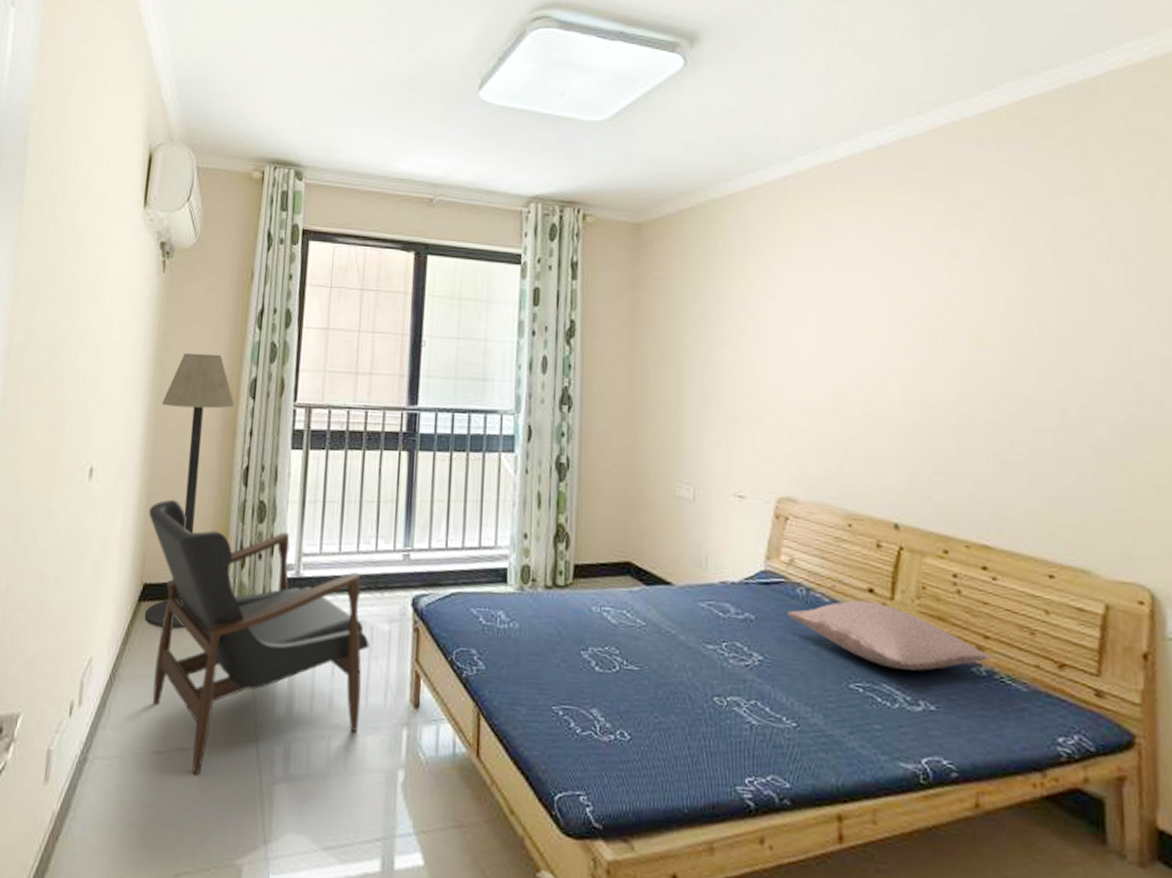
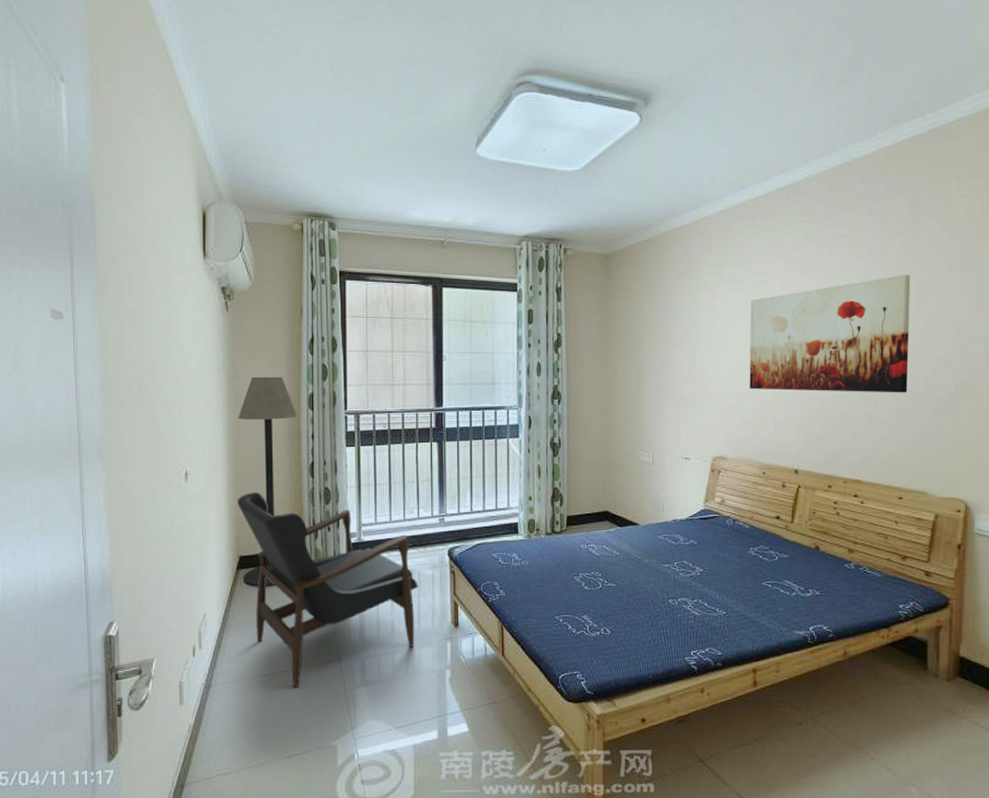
pillow: present [788,600,991,671] -> none [720,525,858,569]
wall art: none [827,267,1055,427] -> present [749,275,911,393]

